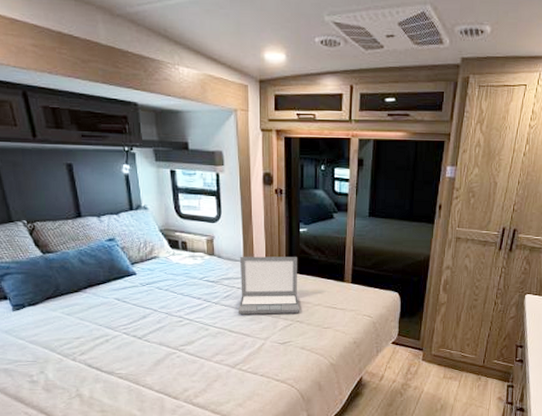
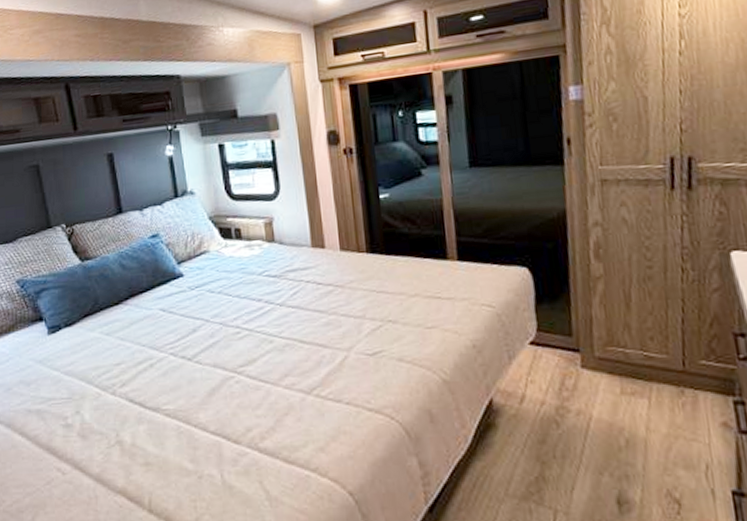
laptop: present [237,256,299,315] -> none [307,232,390,319]

